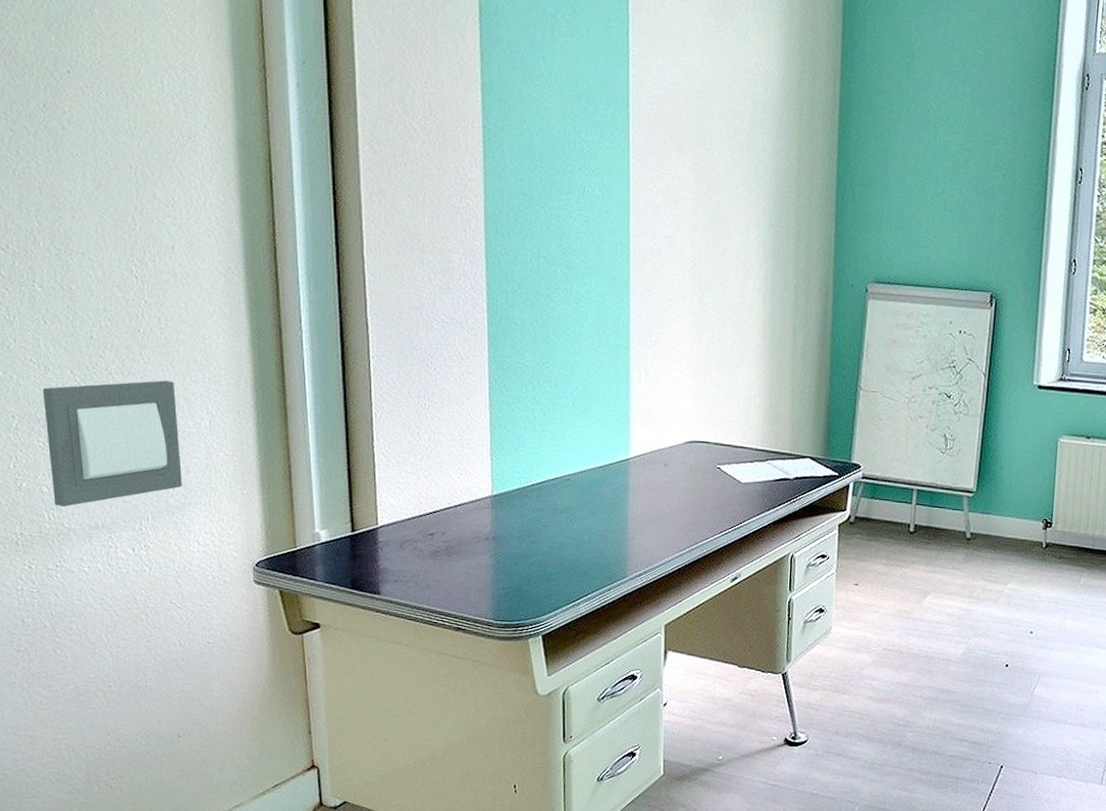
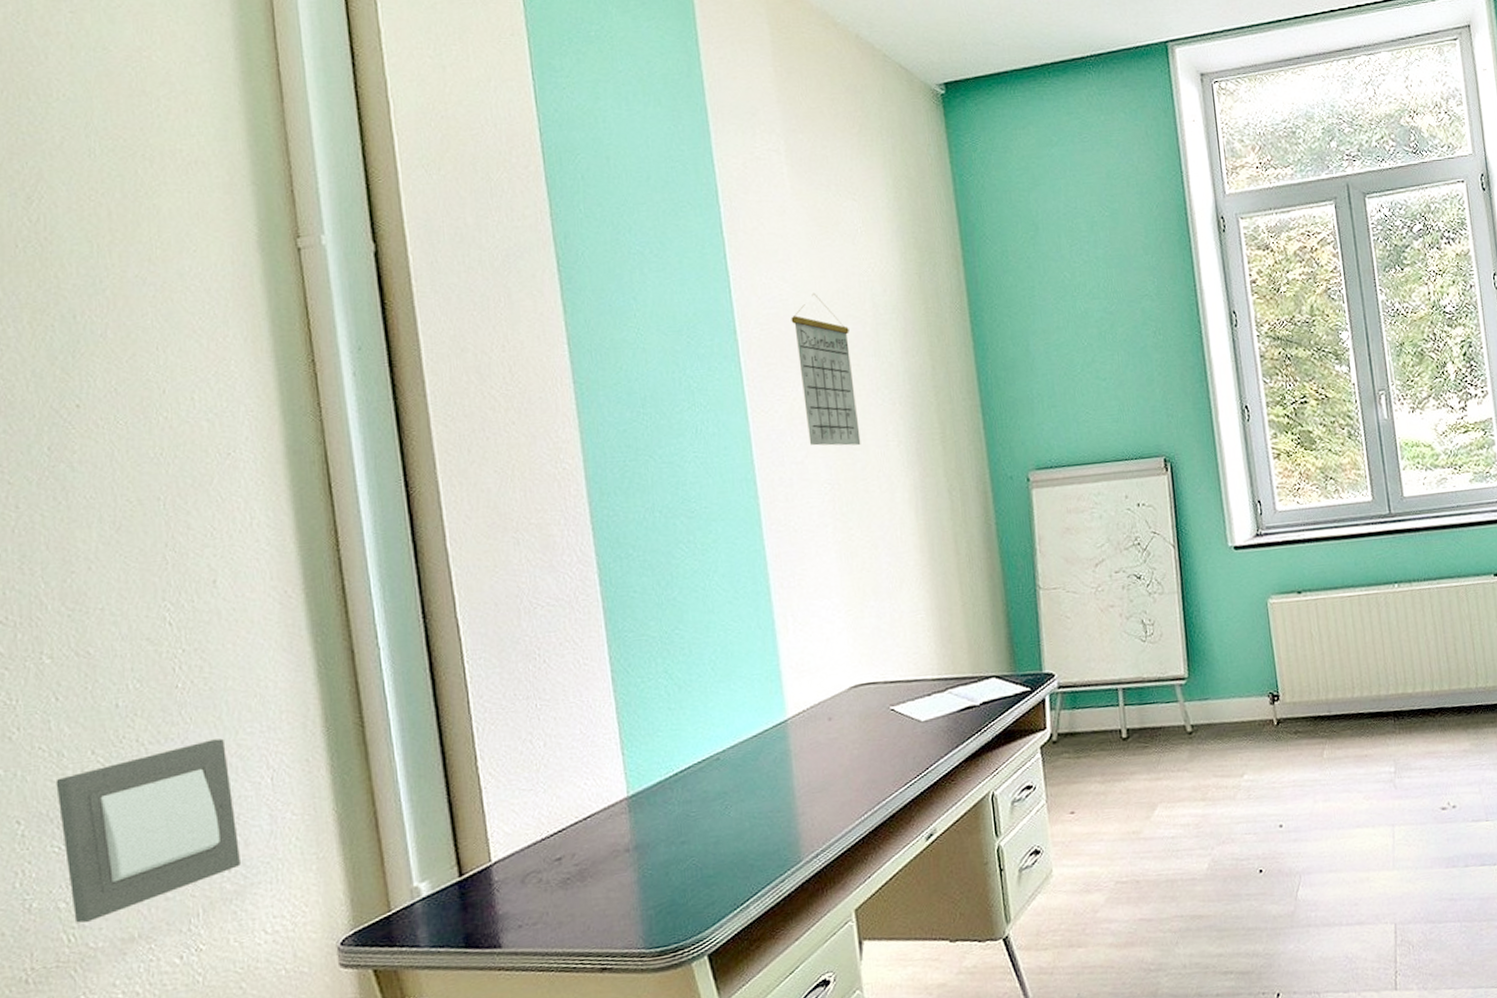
calendar: none [678,81,729,230] -> present [791,292,861,446]

